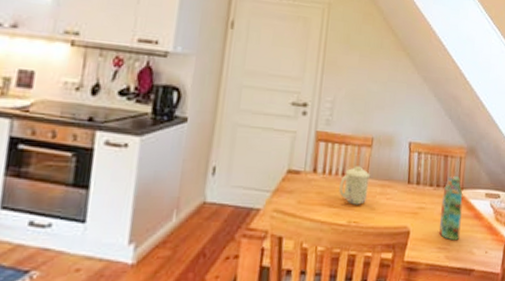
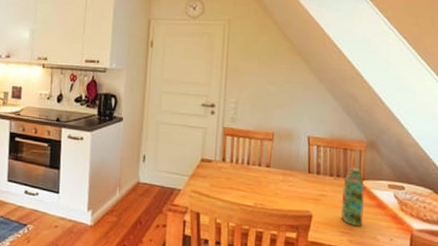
mug: present [339,165,371,205] -> none [245,156,273,190]

